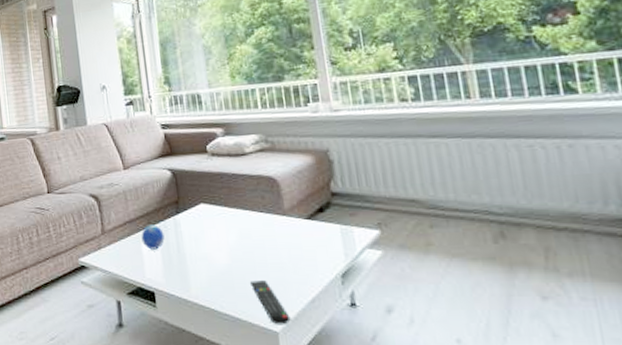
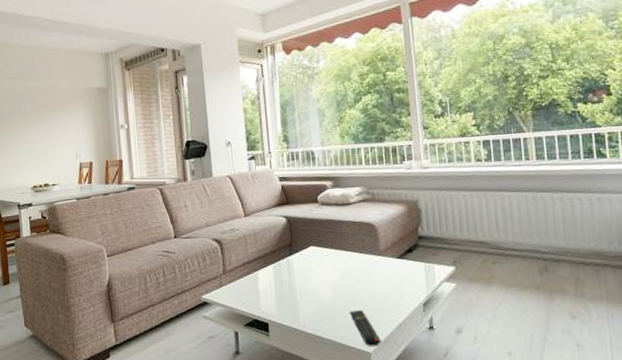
decorative orb: present [141,225,165,250] -> none [258,265,279,287]

